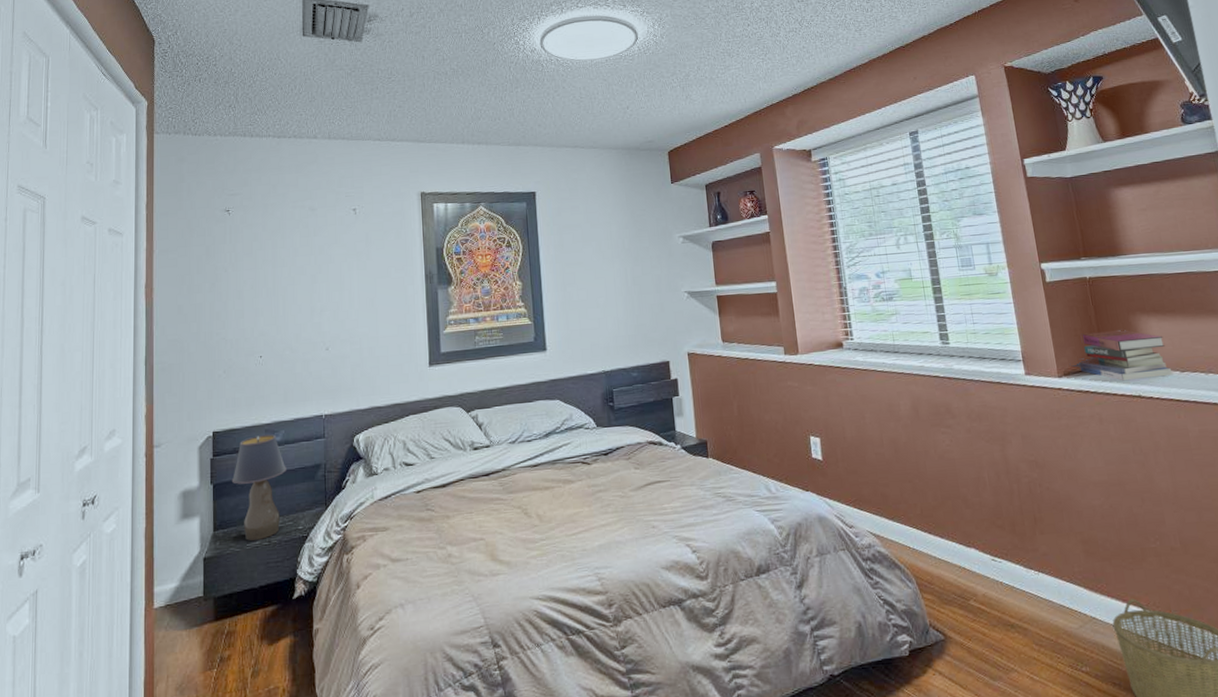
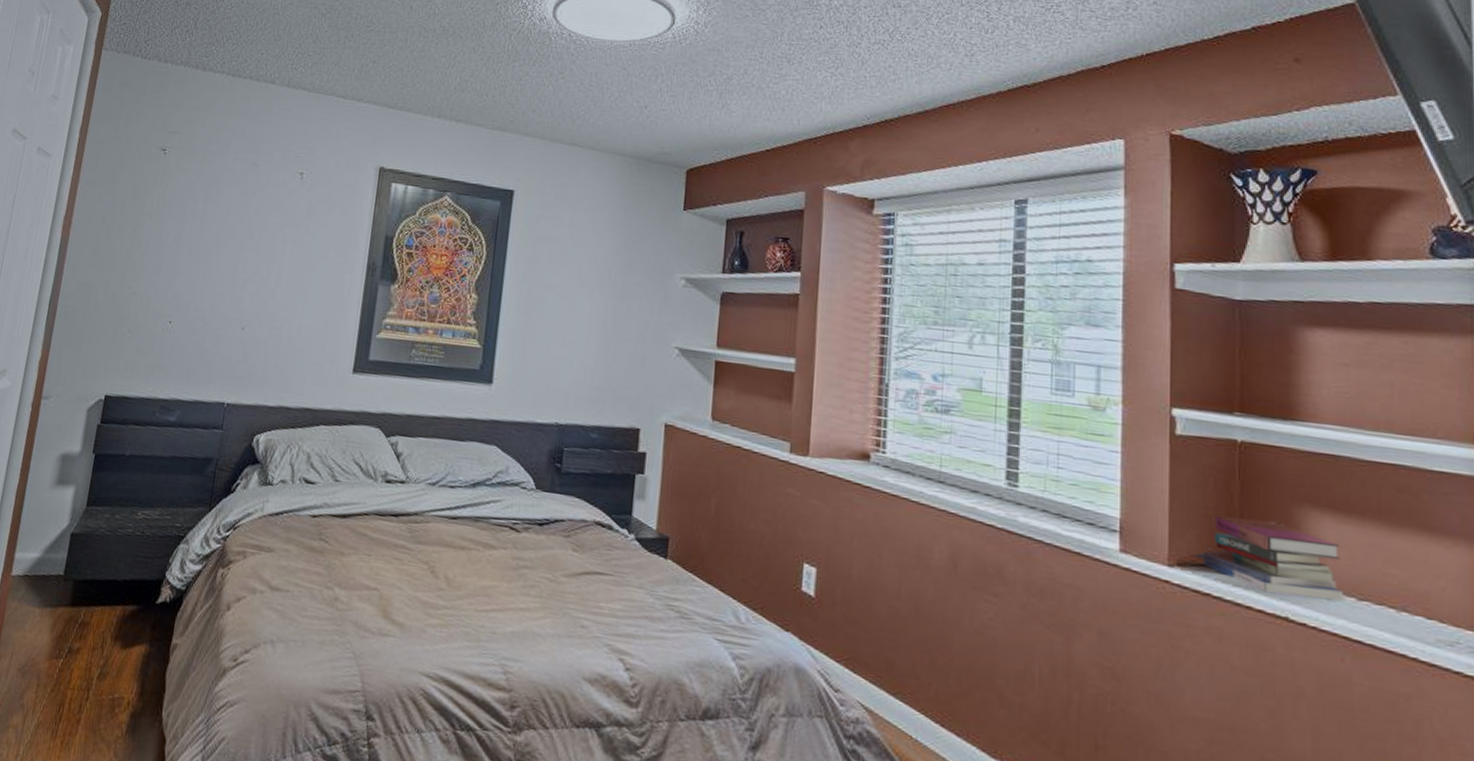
table lamp: present [231,434,286,541] -> none [115,410,175,529]

